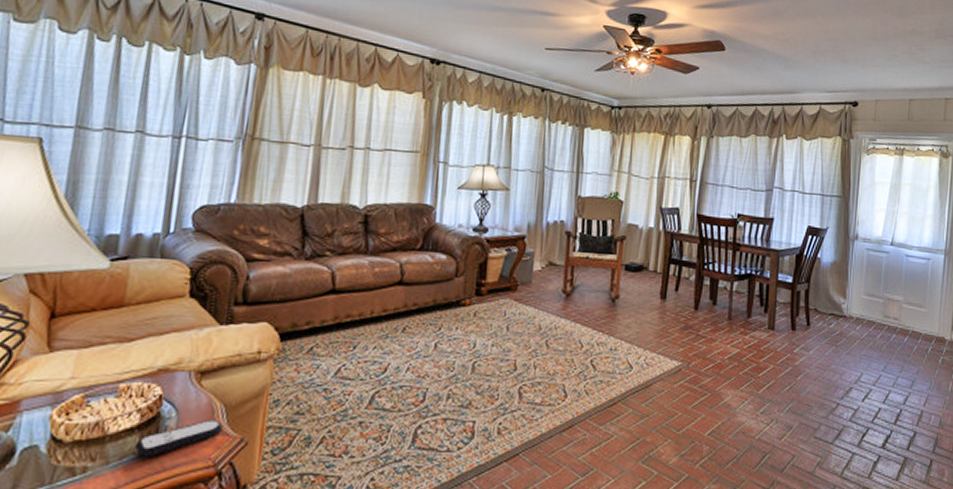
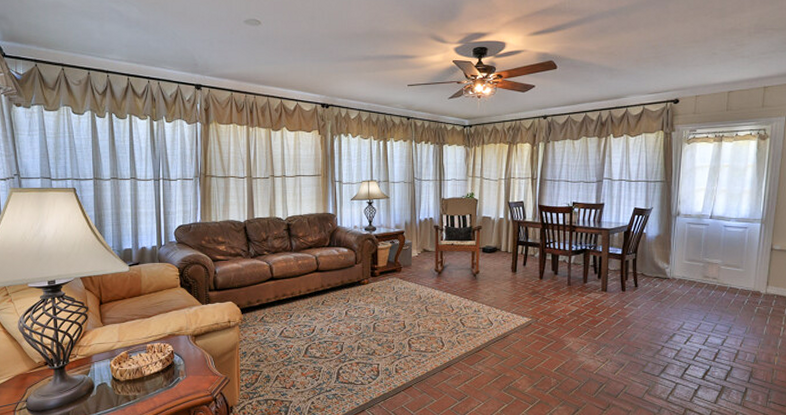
remote control: present [135,420,223,457] -> none [162,366,213,390]

